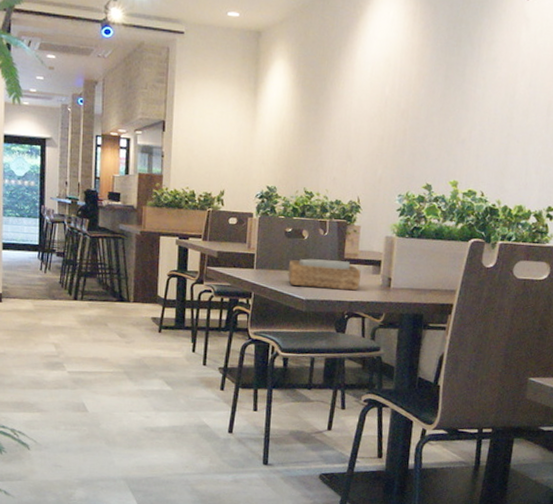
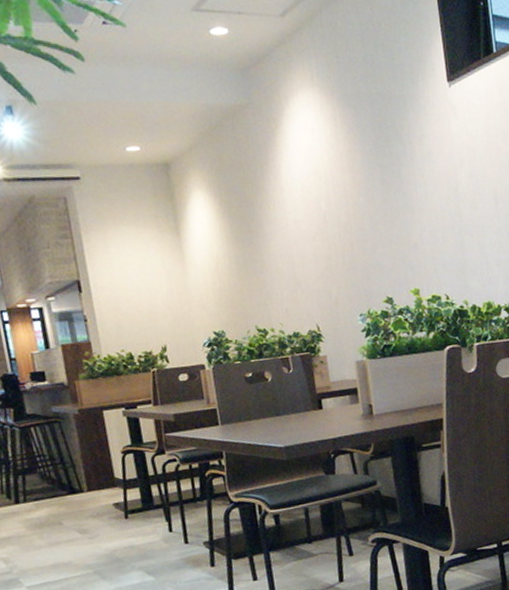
napkin holder: present [287,259,361,291] -> none [256,396,340,435]

